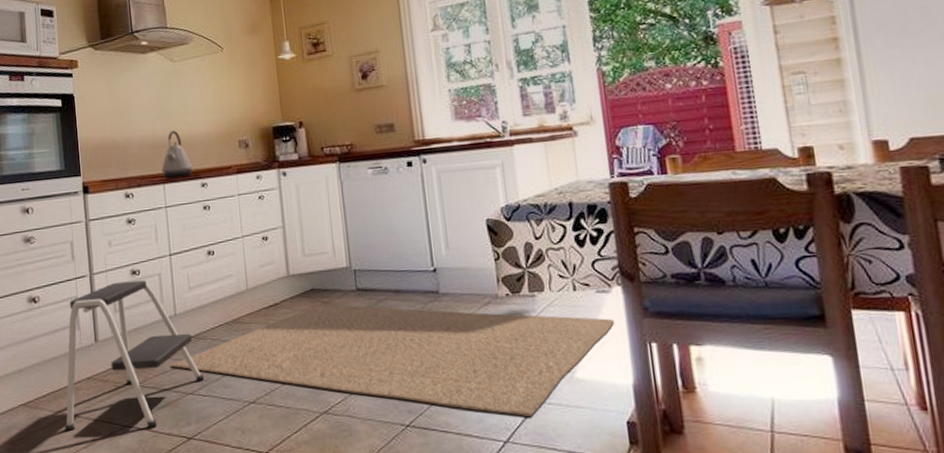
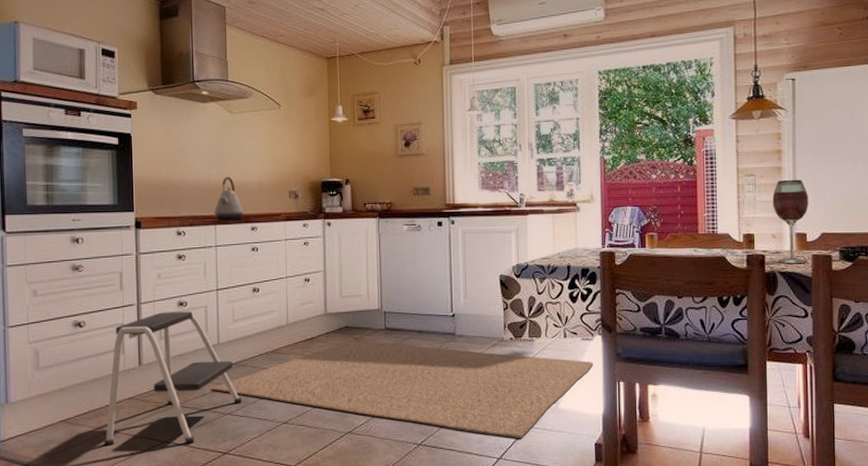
wineglass: none [833,71,894,182] -> present [772,179,808,263]

